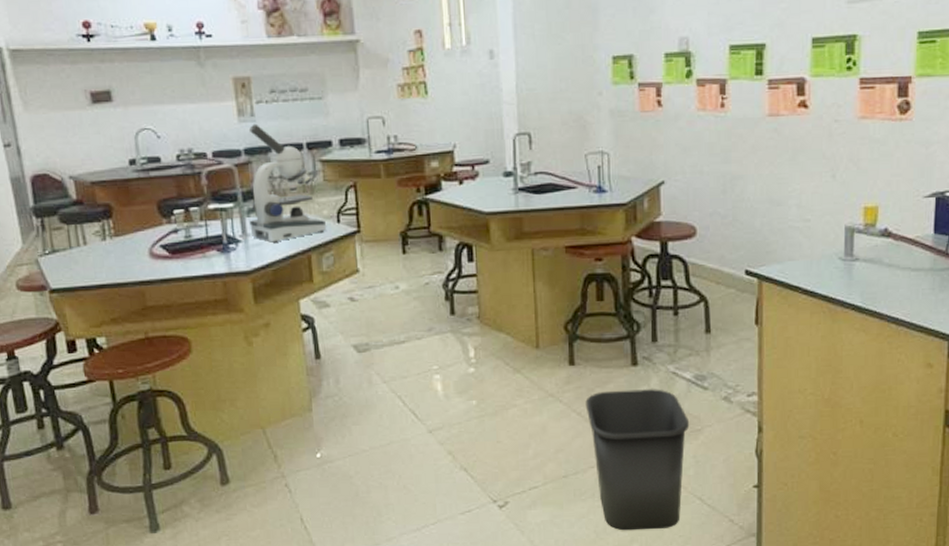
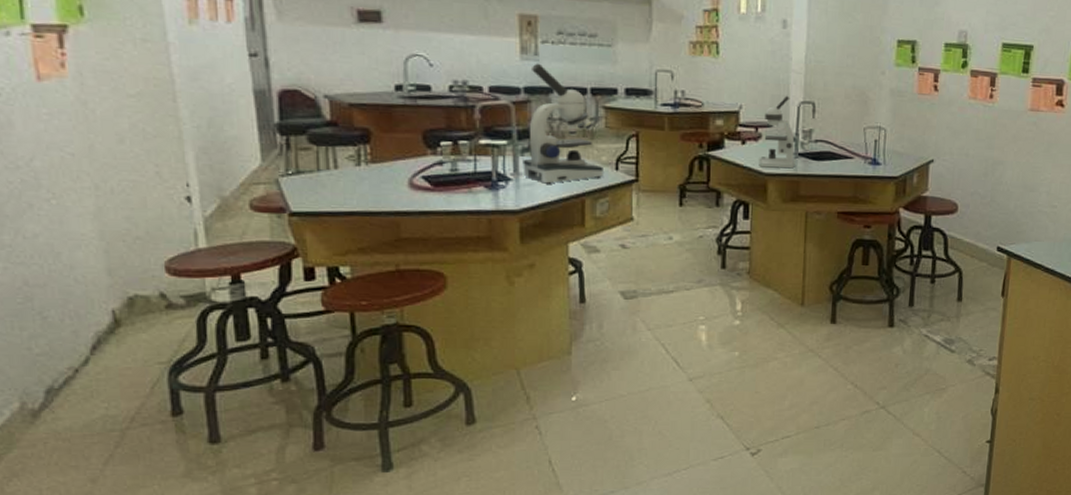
microscope: none [478,128,516,206] -> present [759,95,795,169]
waste bin: present [585,389,690,531] -> none [842,349,936,479]

